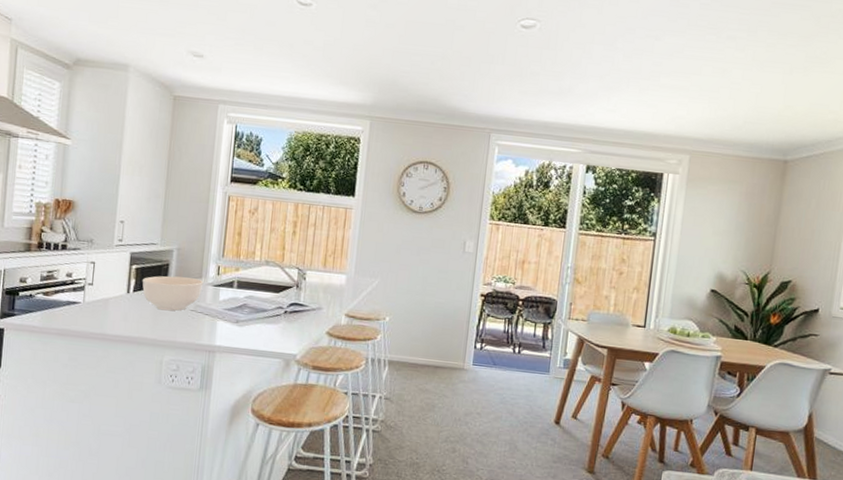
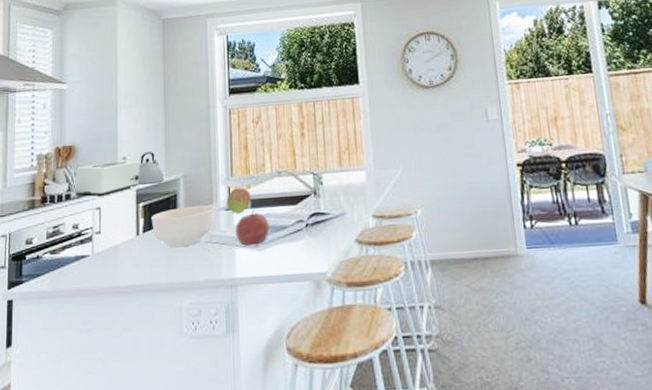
toaster: none [70,221,138,252] -> present [74,160,141,196]
kettle: none [133,220,159,251] -> present [138,152,164,185]
fruit: none [215,268,239,291] -> present [227,188,251,213]
fruit: none [219,290,252,321] -> present [235,210,270,246]

